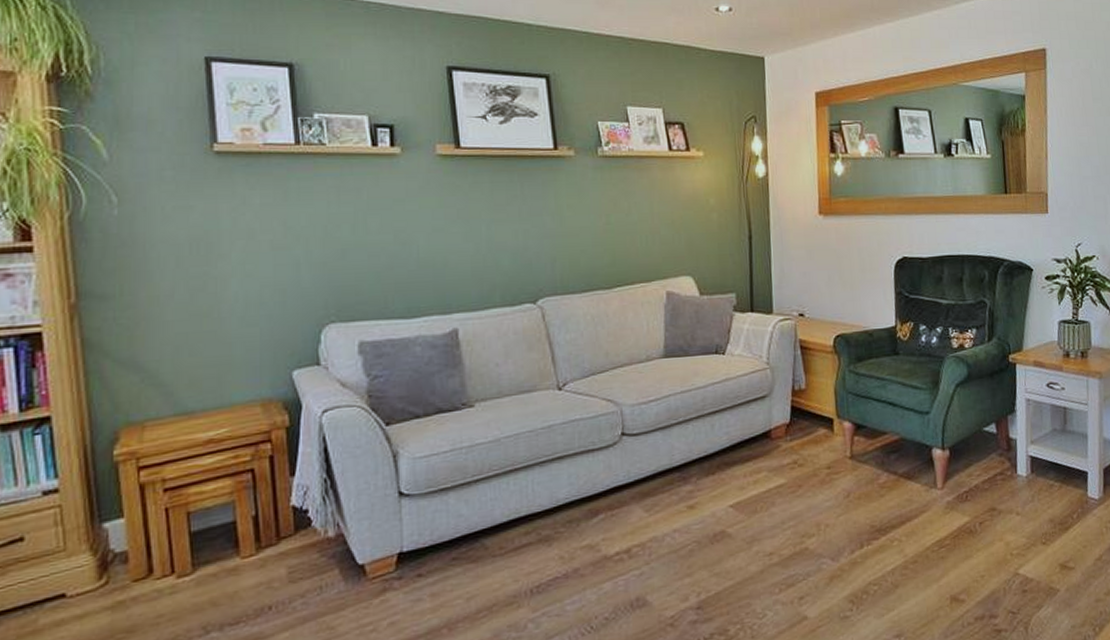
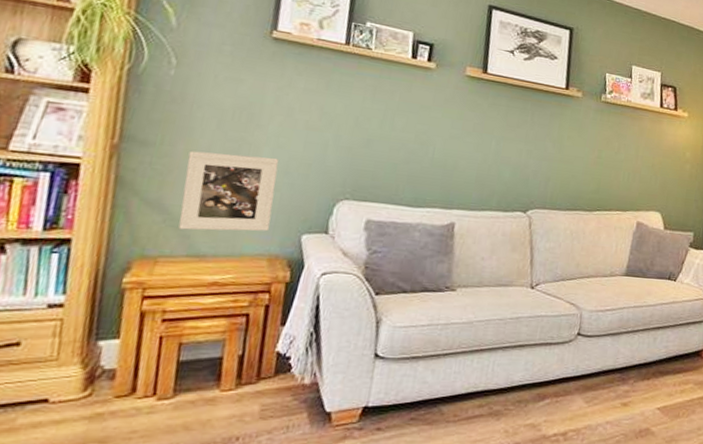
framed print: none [153,289,256,387] -> present [178,150,279,232]

